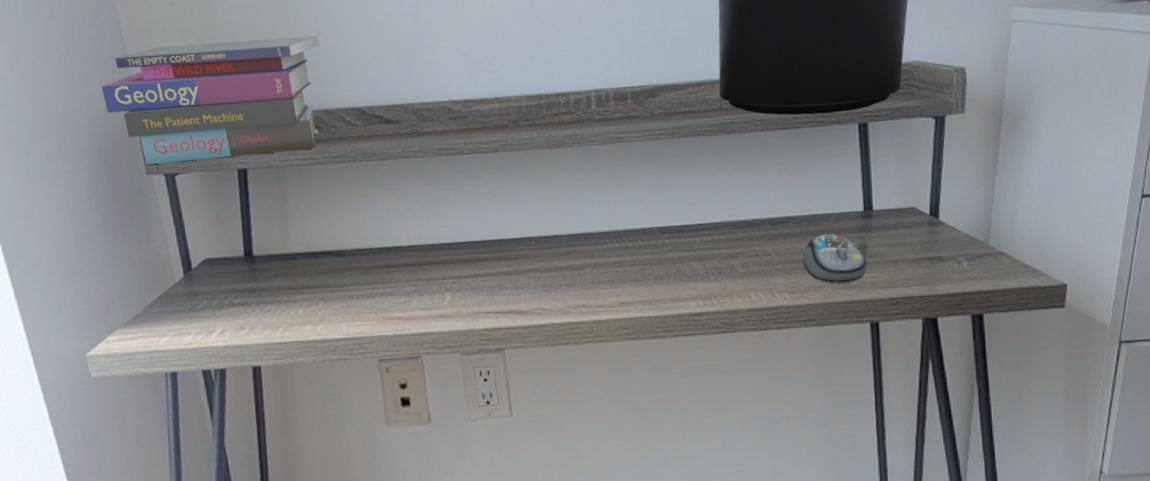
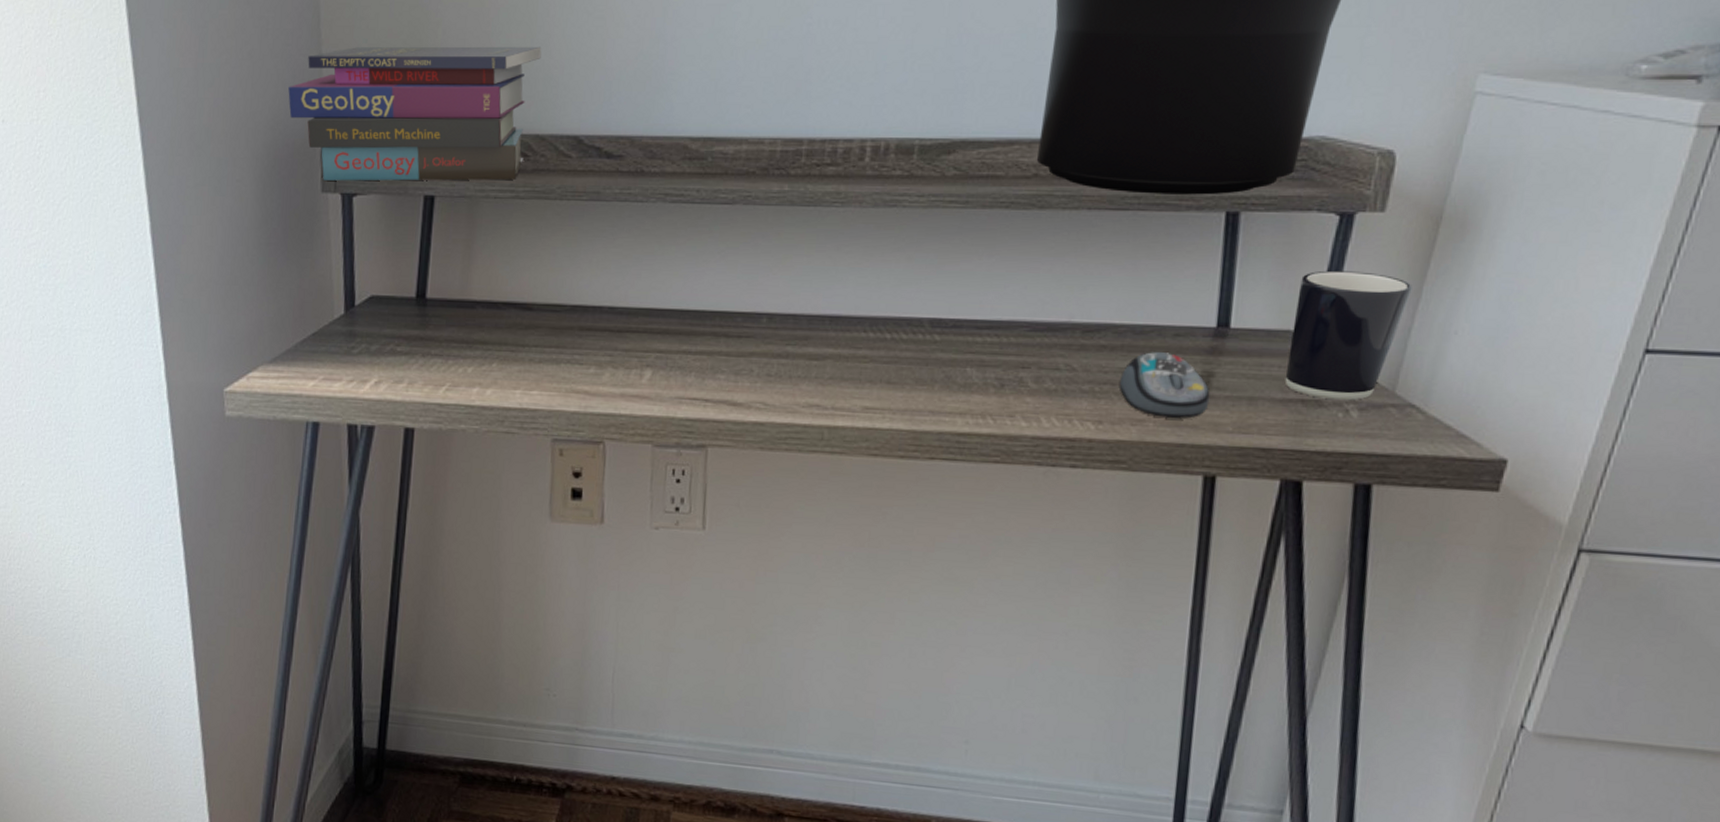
mug: none [915,159,990,256] -> present [1284,270,1412,401]

